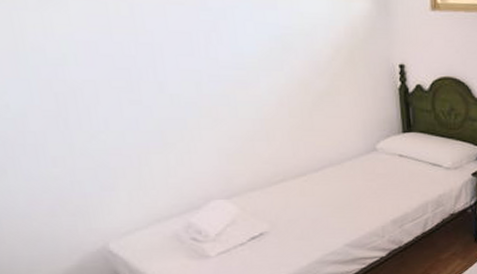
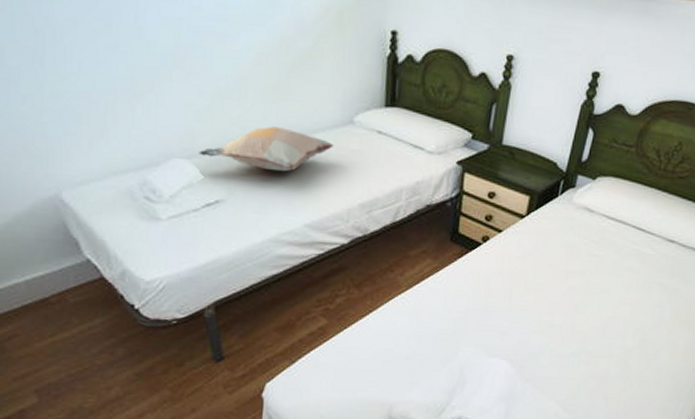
decorative pillow: none [236,161,362,201] -> present [198,126,334,172]

